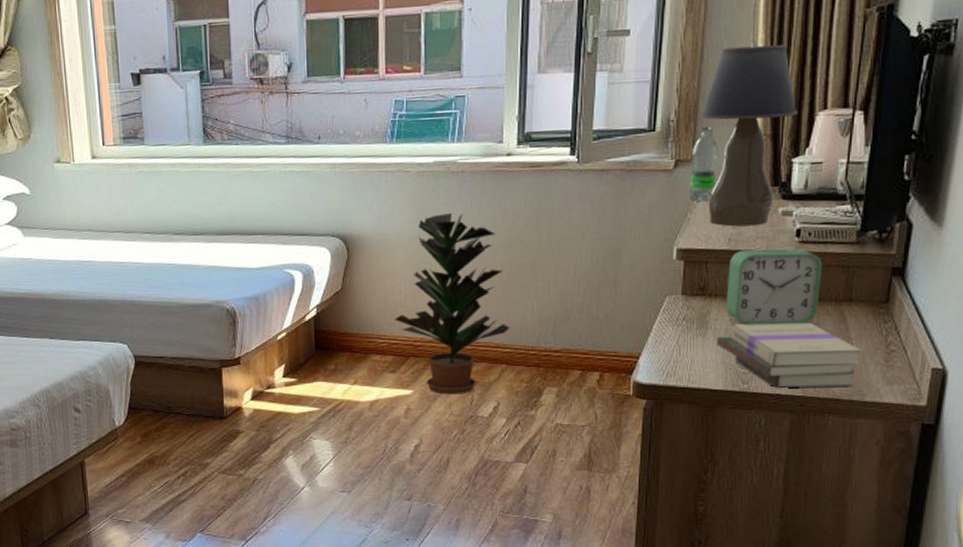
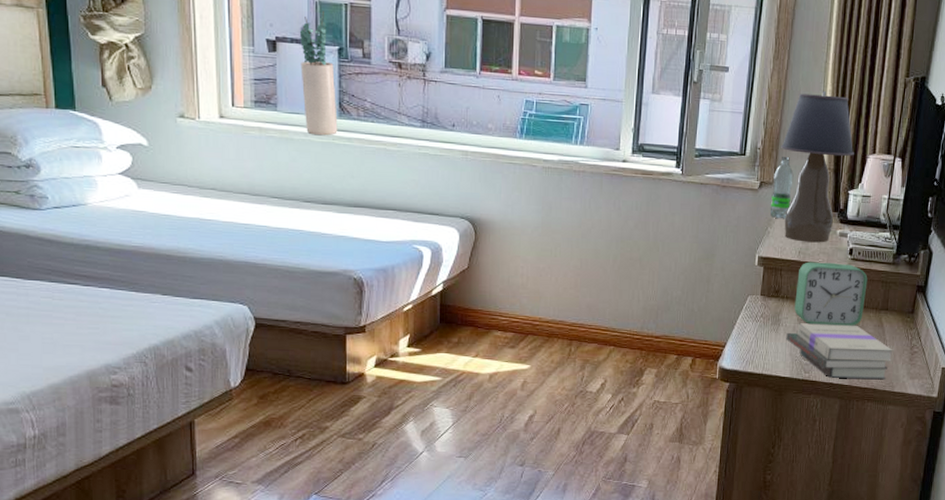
vase: none [162,35,203,166] -> present [300,10,338,136]
potted plant: present [394,213,511,395] -> none [515,207,619,371]

